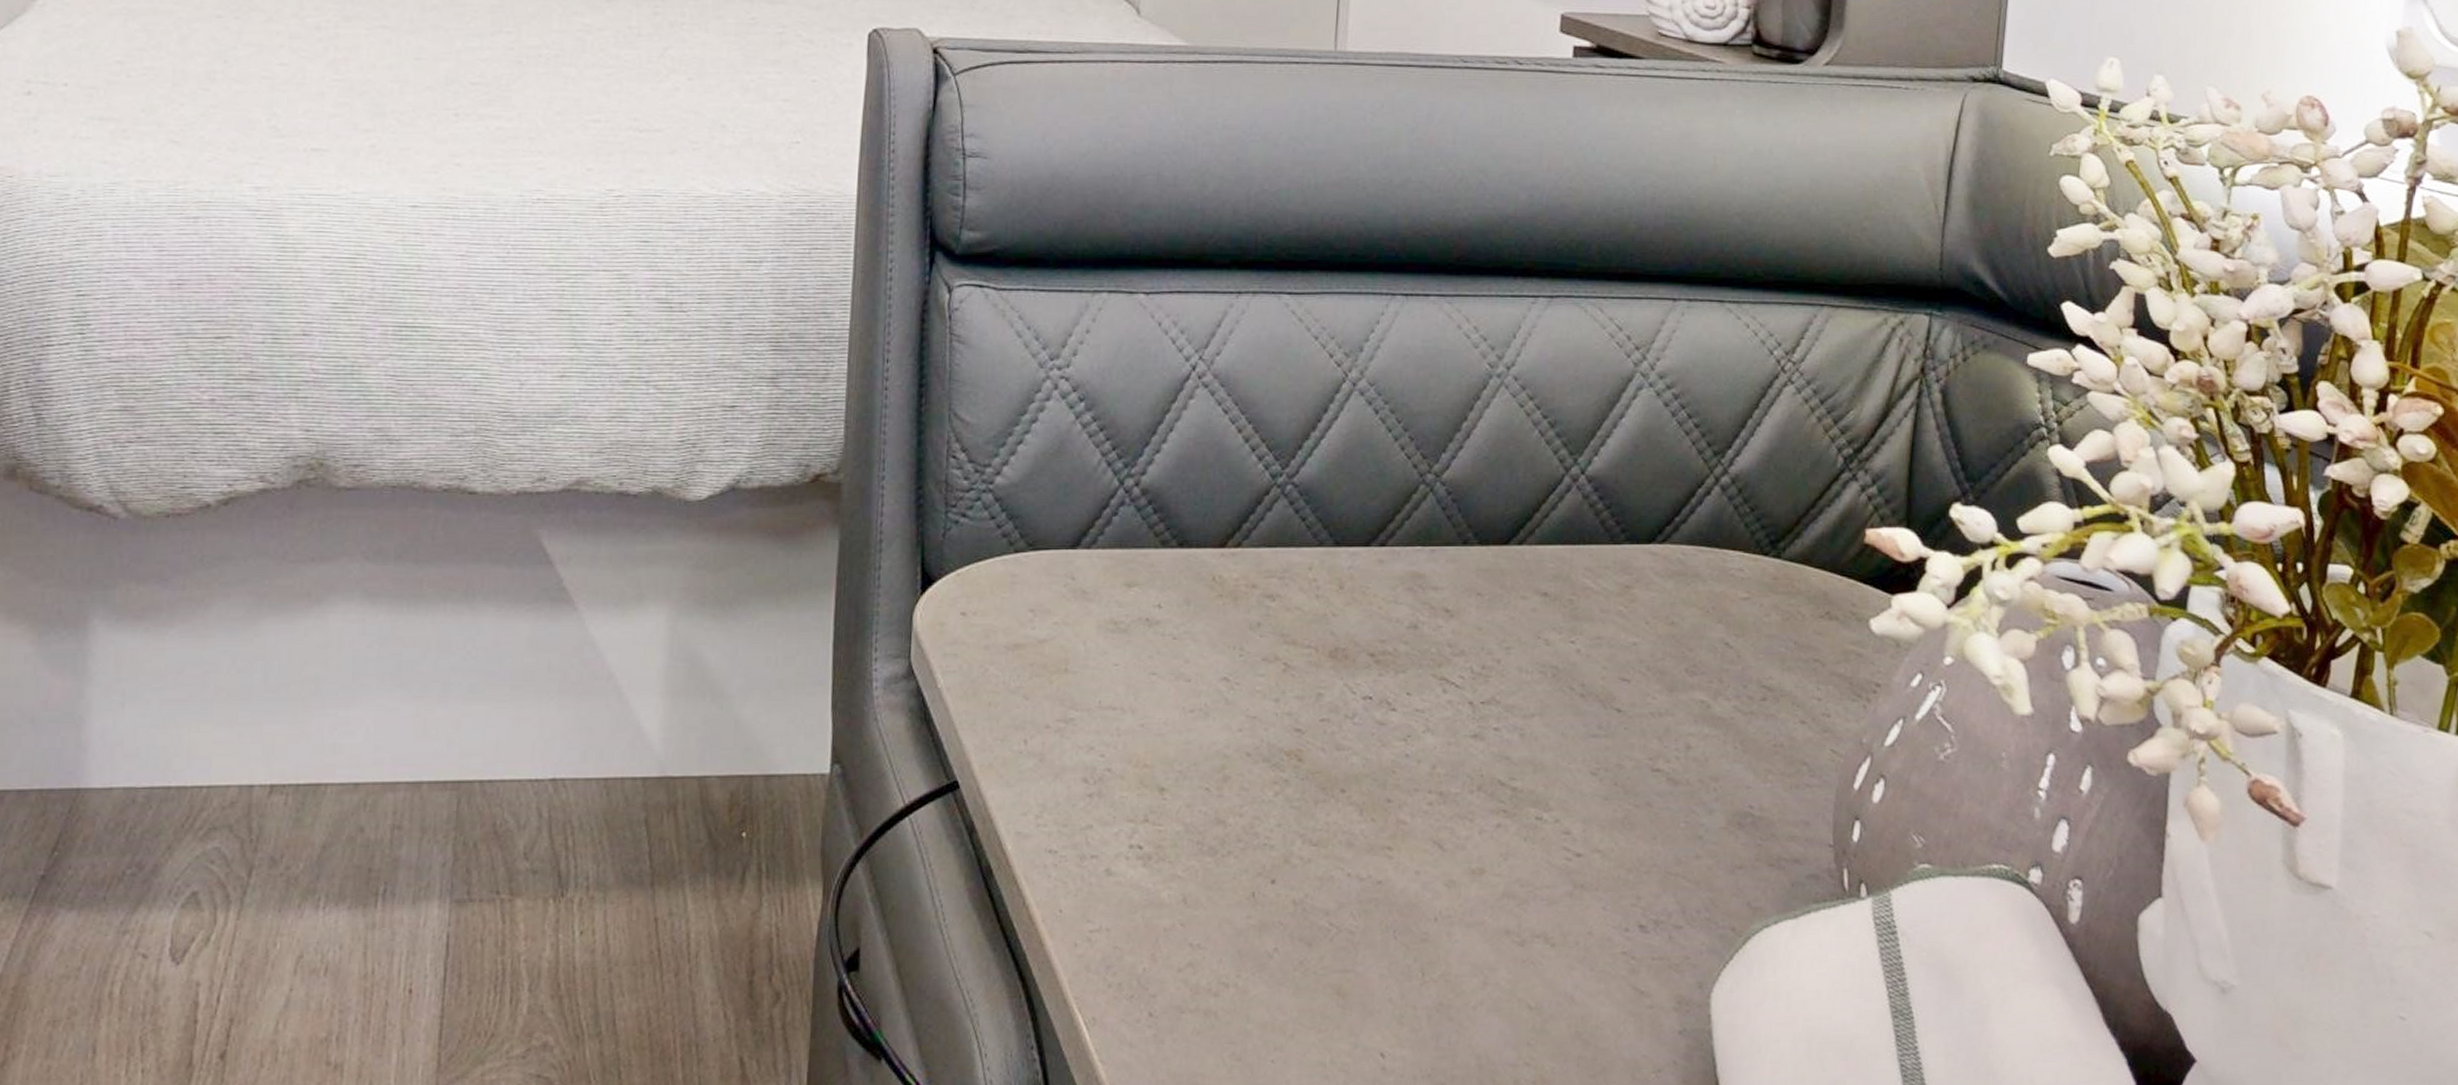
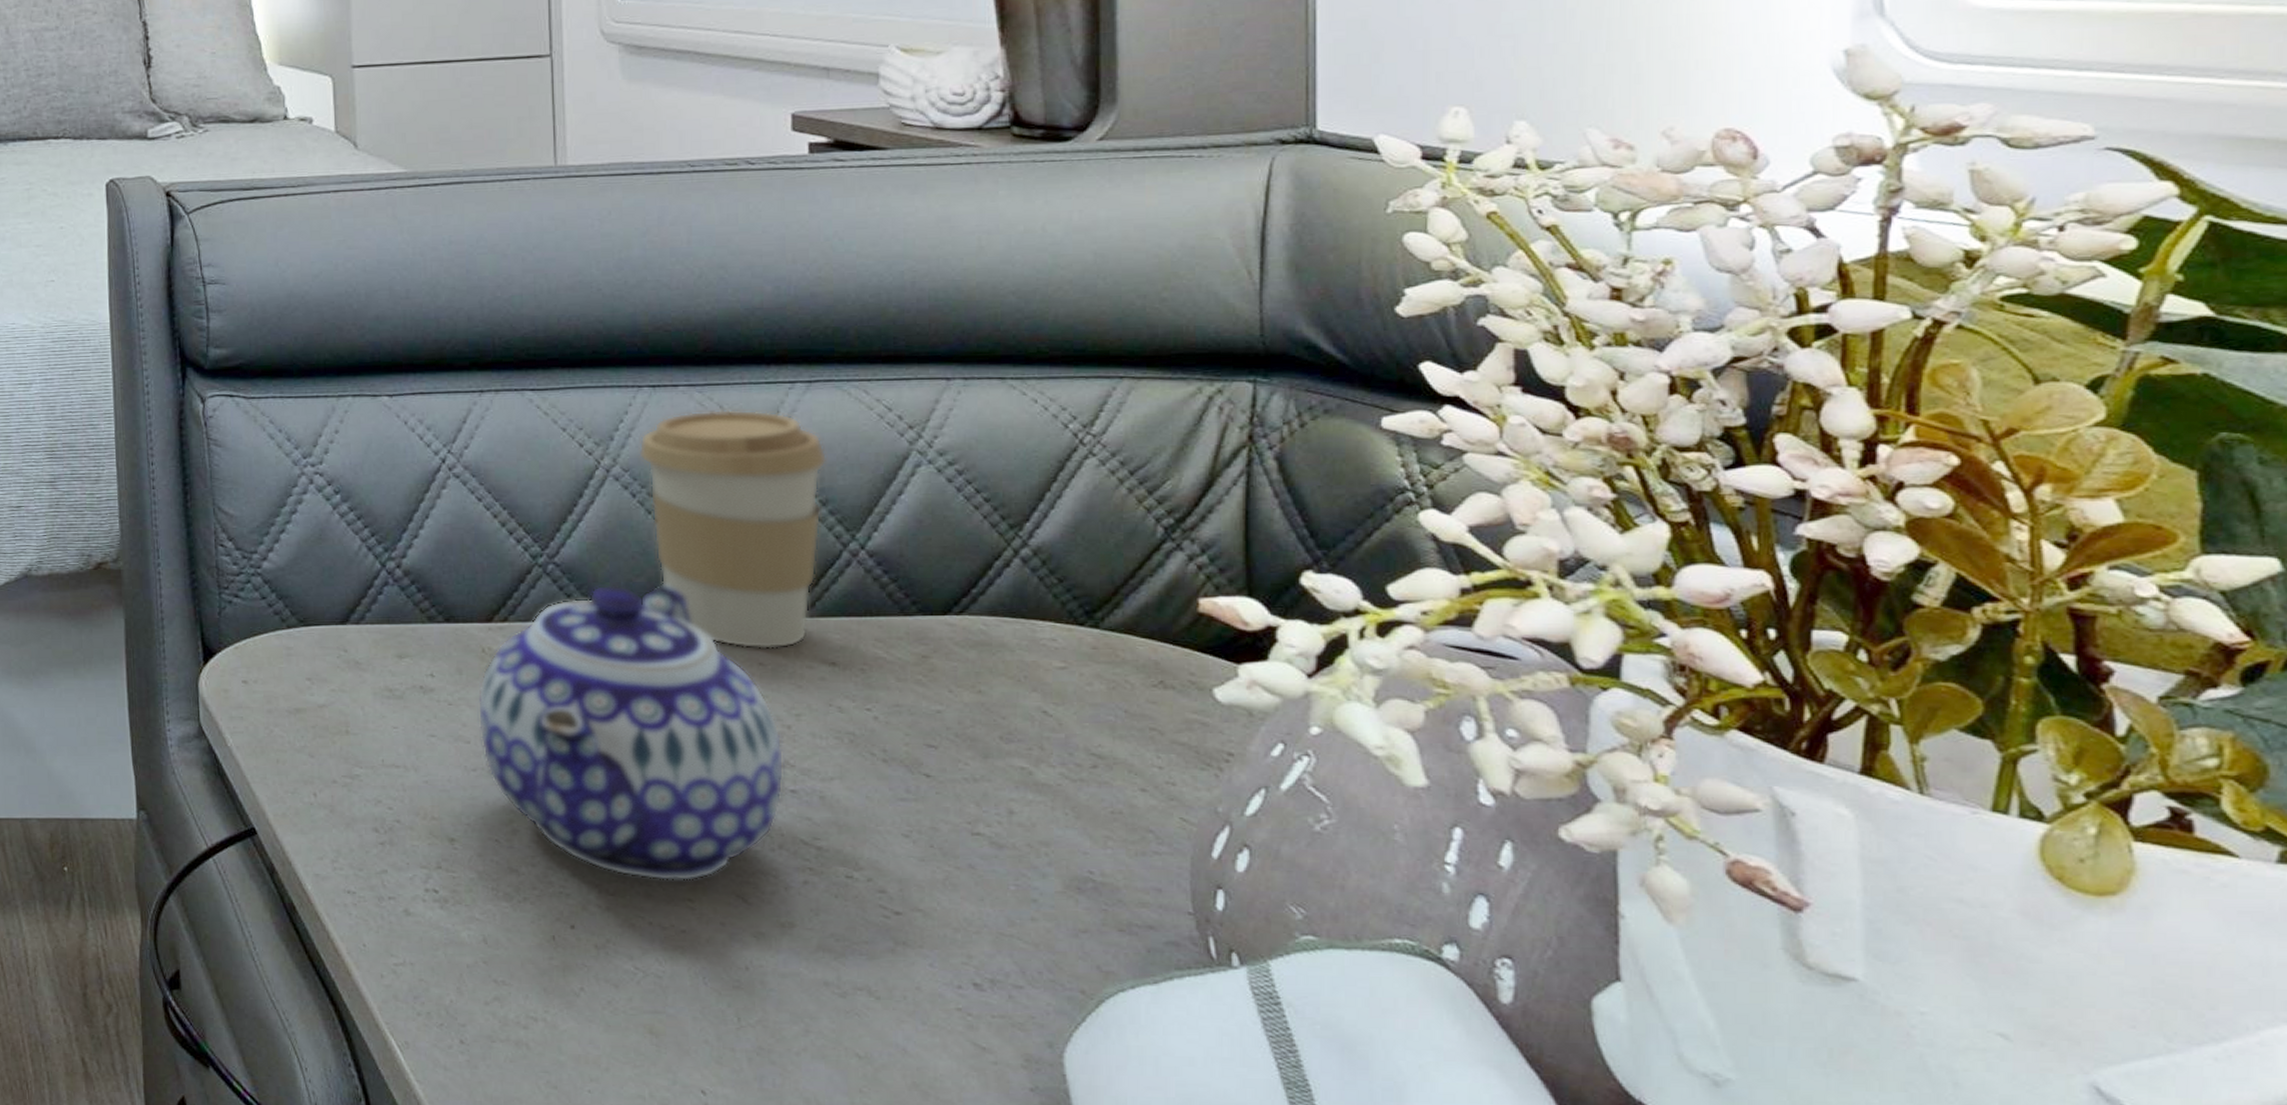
teapot: none [1200,506,1492,829] -> present [477,583,785,882]
coffee cup: none [1385,322,1560,578] -> present [639,409,828,649]

